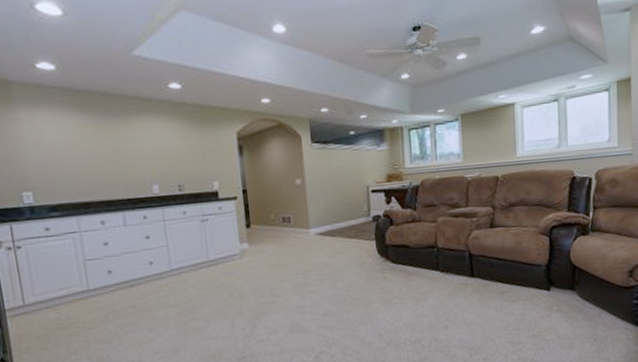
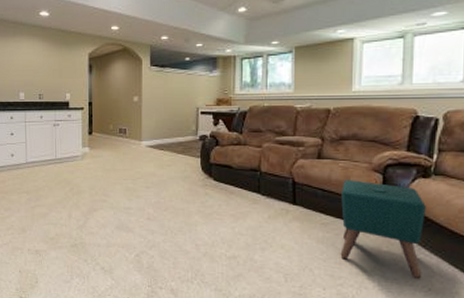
ottoman: none [514,245,588,332] -> present [340,180,426,279]

